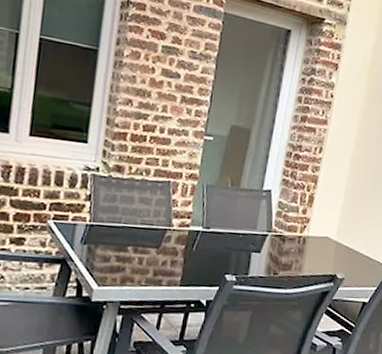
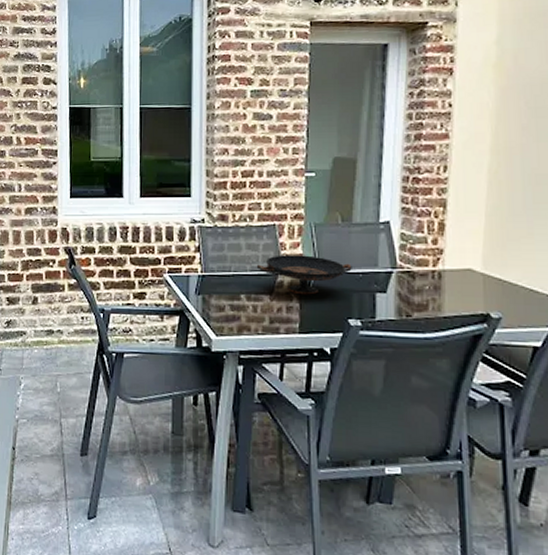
decorative bowl: none [146,211,235,251] -> present [256,255,352,295]

